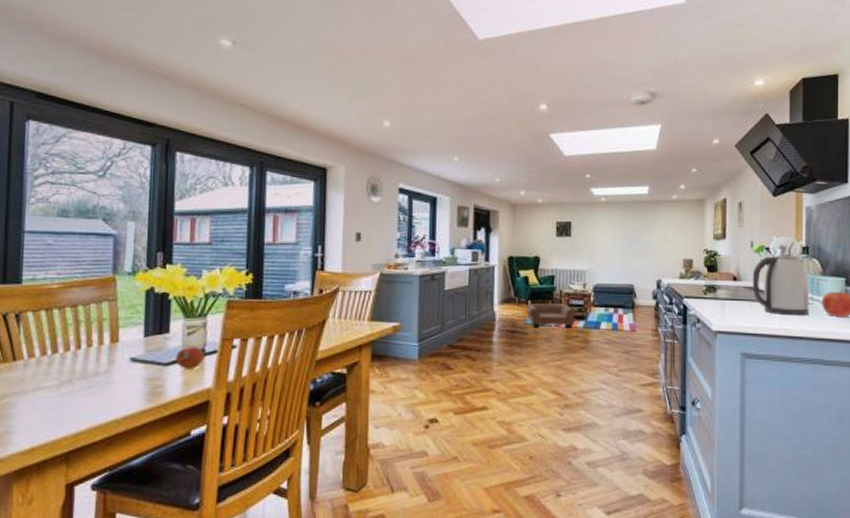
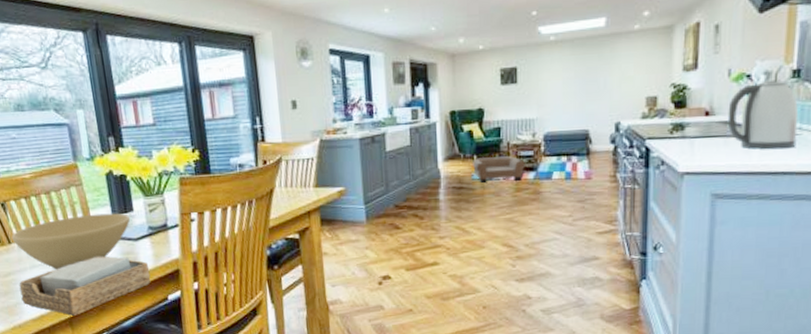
napkin holder: none [12,380,175,450] -> present [19,256,151,316]
bowl: none [18,333,165,394] -> present [11,213,131,270]
fruit: present [175,345,204,369] -> none [143,221,168,243]

